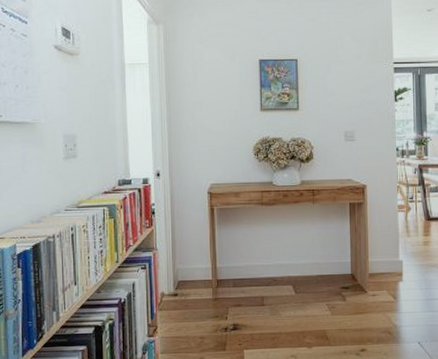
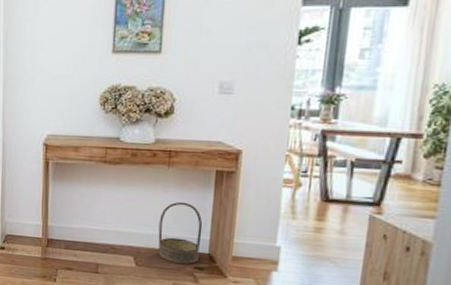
basket: none [310,232,345,287] -> present [158,201,203,265]

